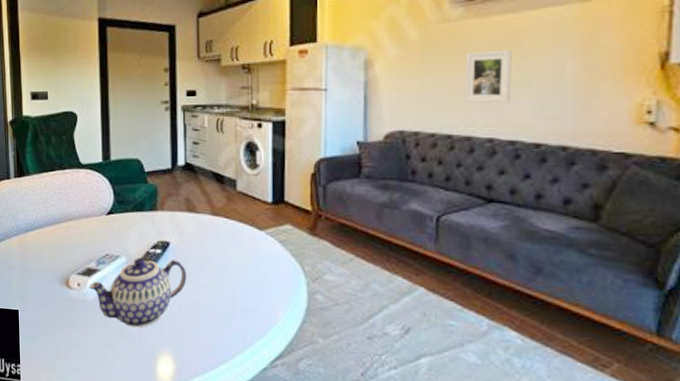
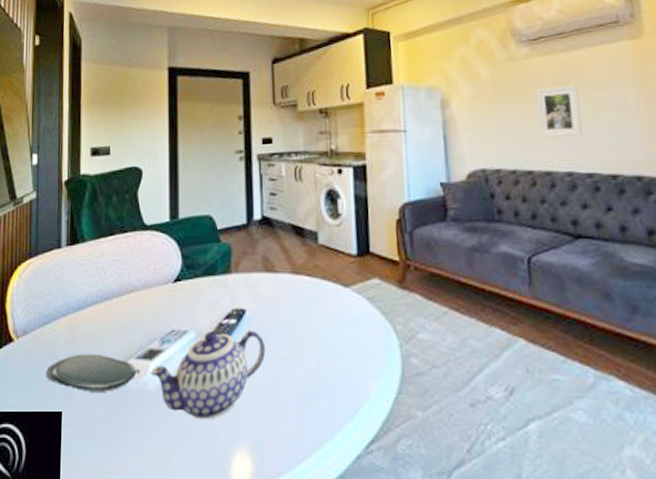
oval tray: none [4,266,78,298] -> present [46,353,137,392]

